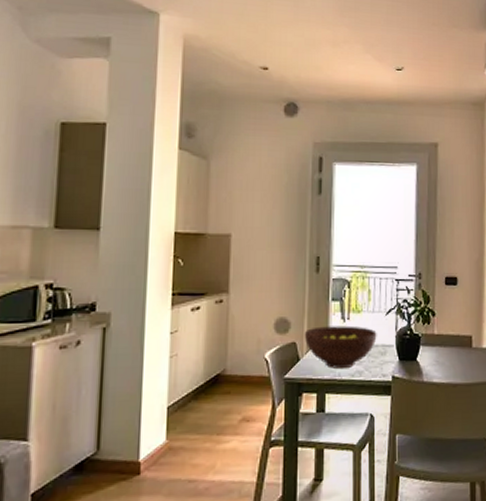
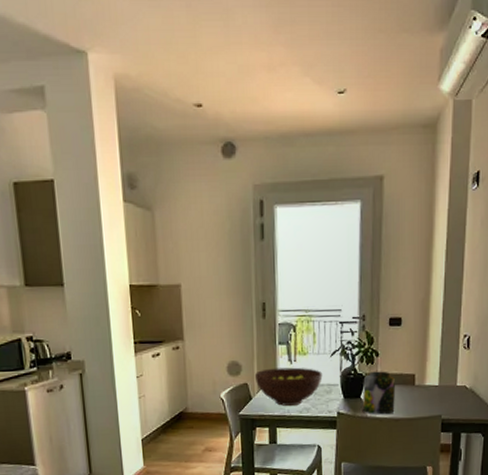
jar: none [419,331,452,380] -> present [363,371,395,415]

